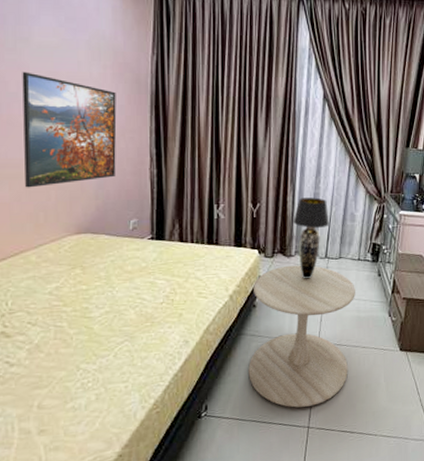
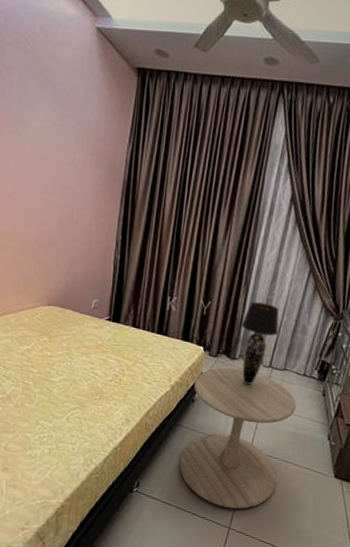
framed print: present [22,71,117,188] -> none [12,153,93,259]

